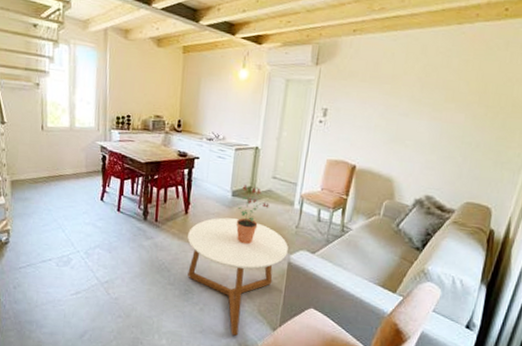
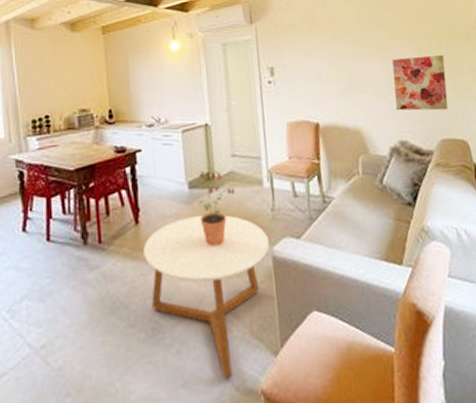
wall art: none [432,121,497,177] -> present [392,54,448,111]

